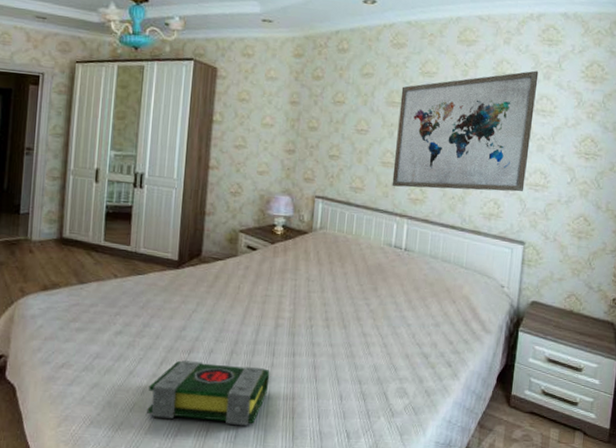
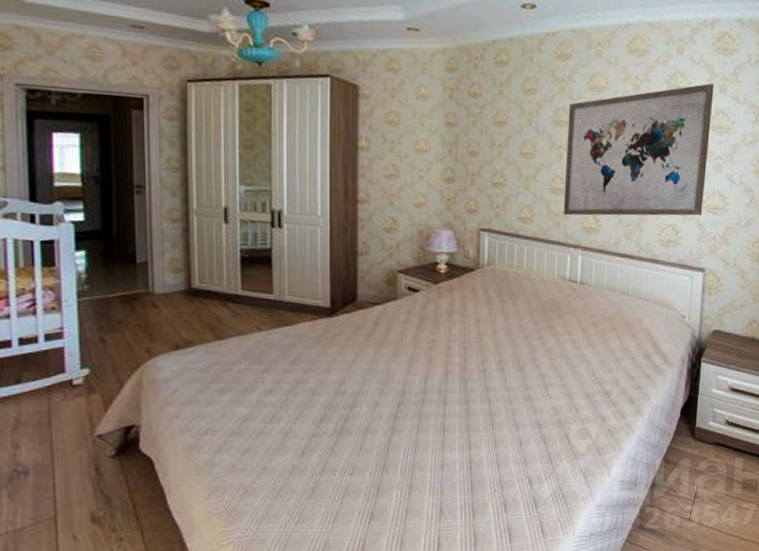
book: present [147,360,270,425] -> none [309,417,443,481]

